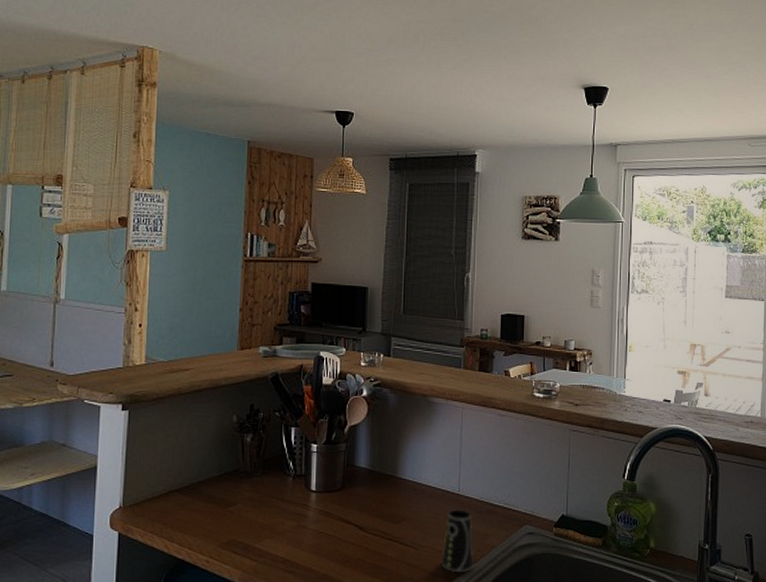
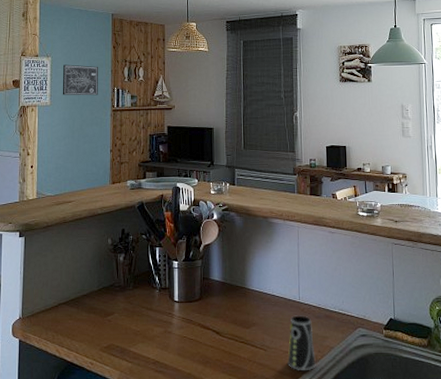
wall art: none [181,201,229,242] -> present [62,64,99,96]

